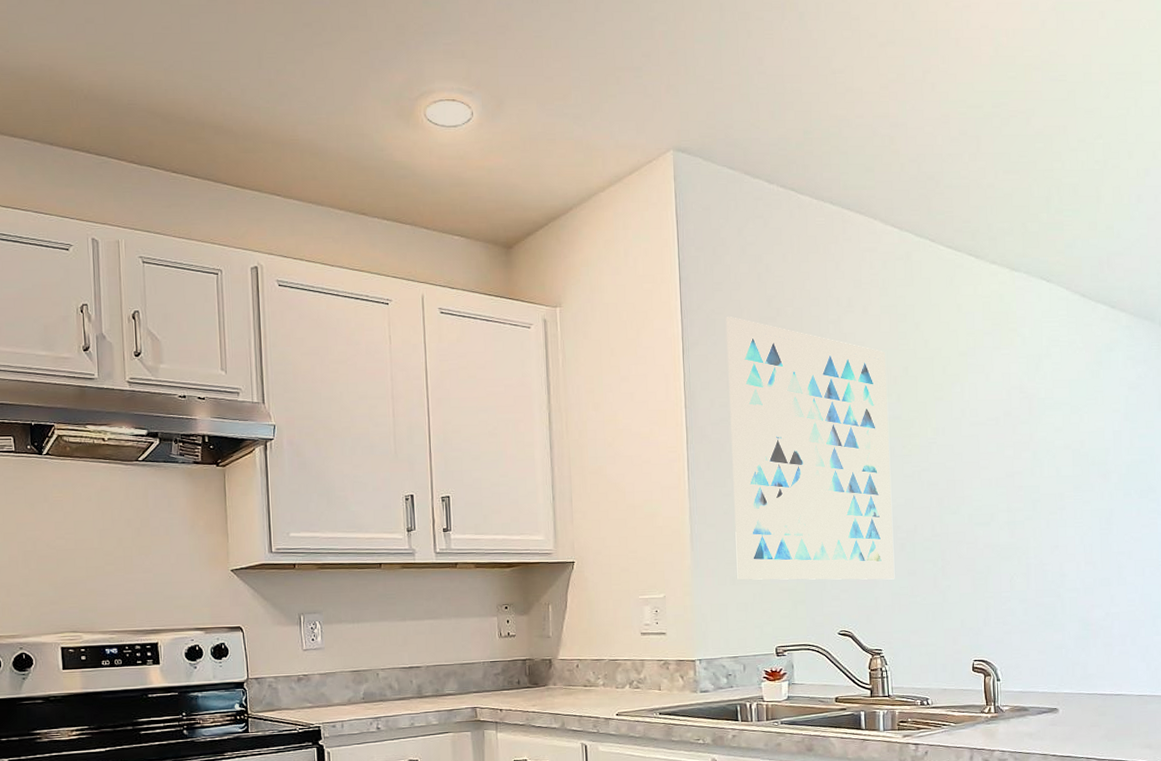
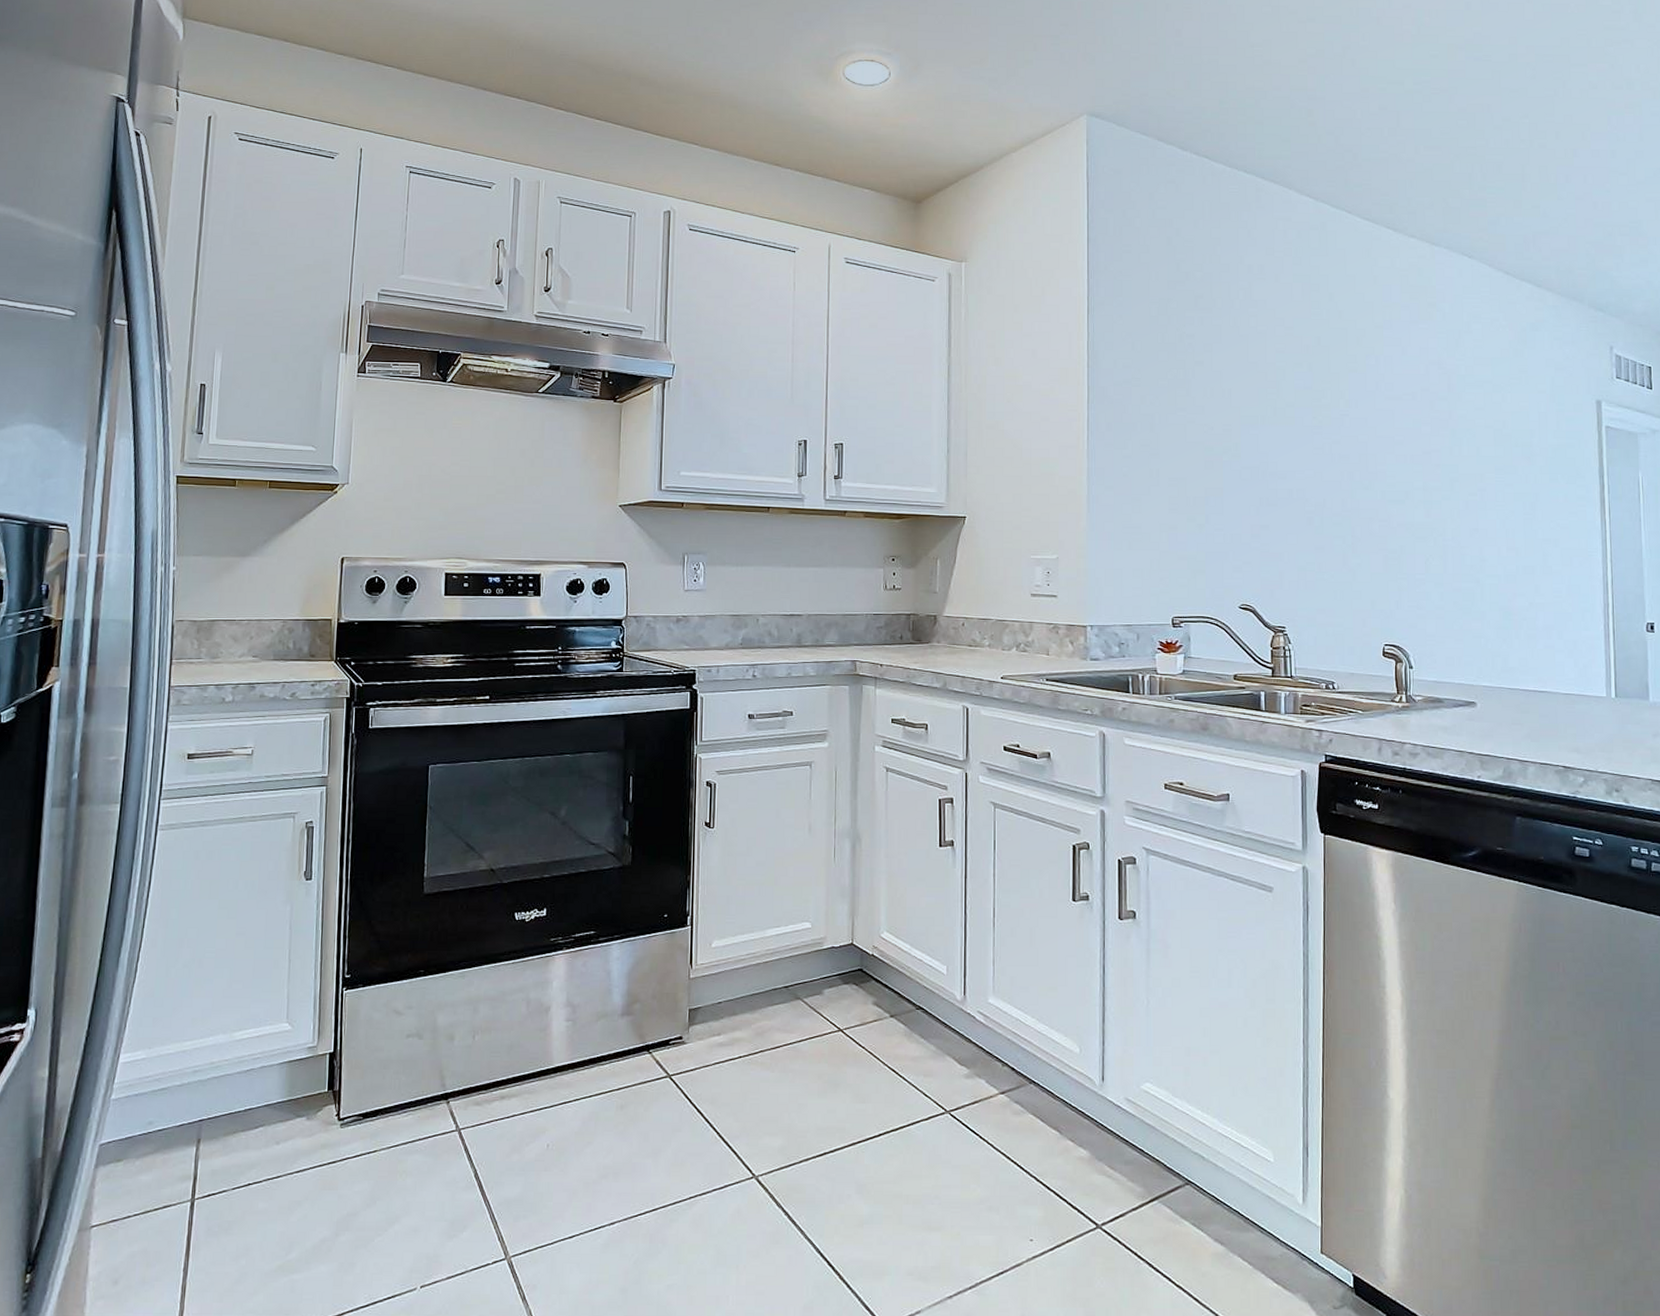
wall art: present [726,317,895,580] -> none [1133,279,1301,554]

